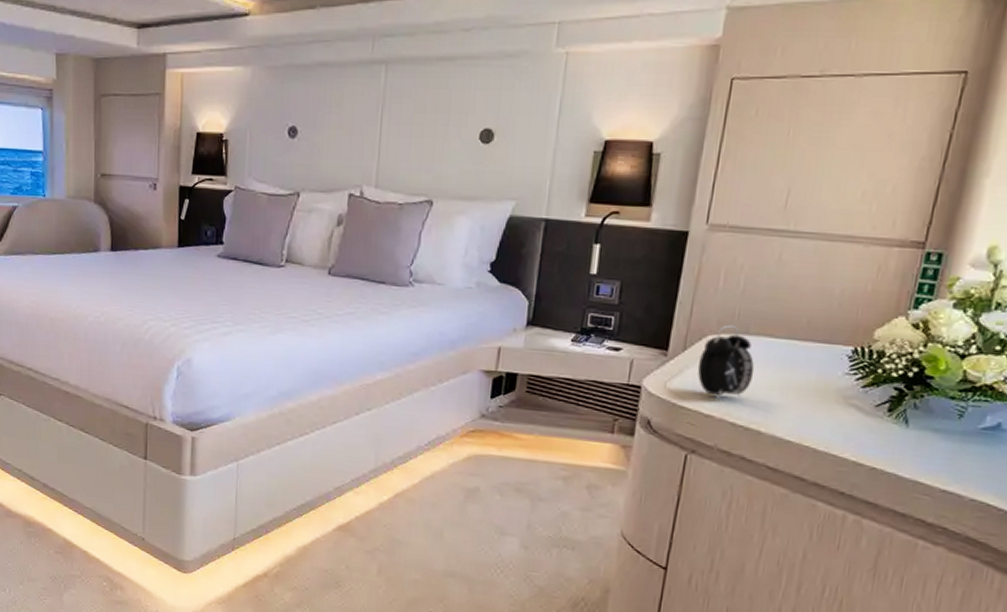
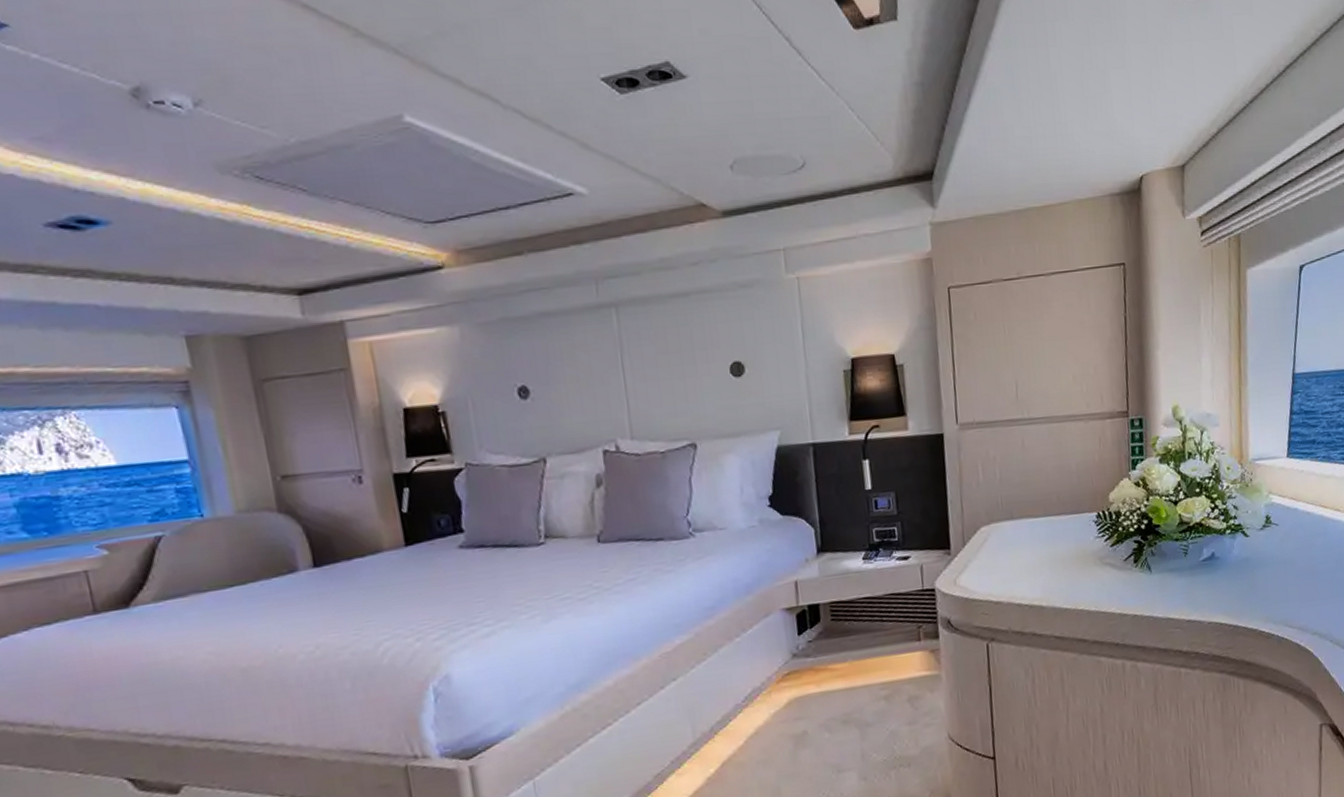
alarm clock: present [697,325,755,401] -> none [978,513,1026,586]

